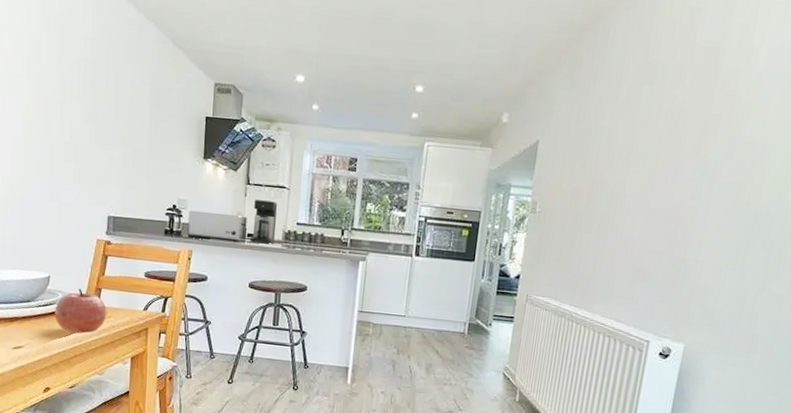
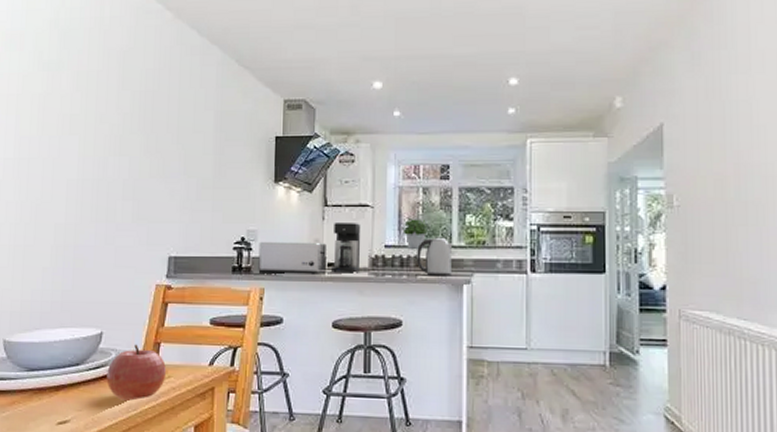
potted plant: none [312,202,334,230] -> present [401,219,428,250]
kettle: none [323,219,354,254] -> present [417,237,453,278]

